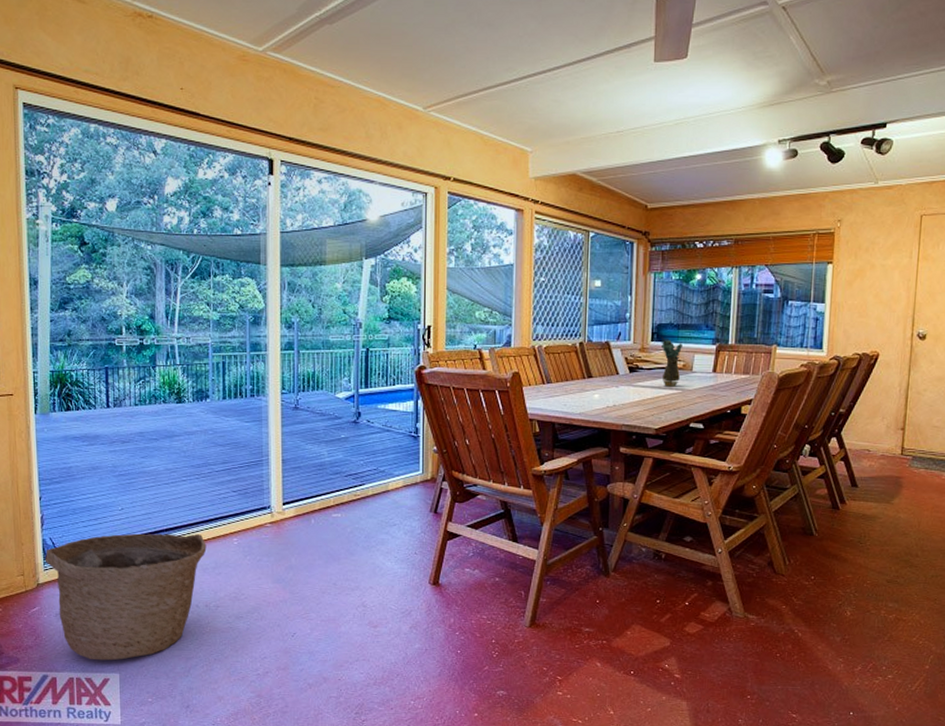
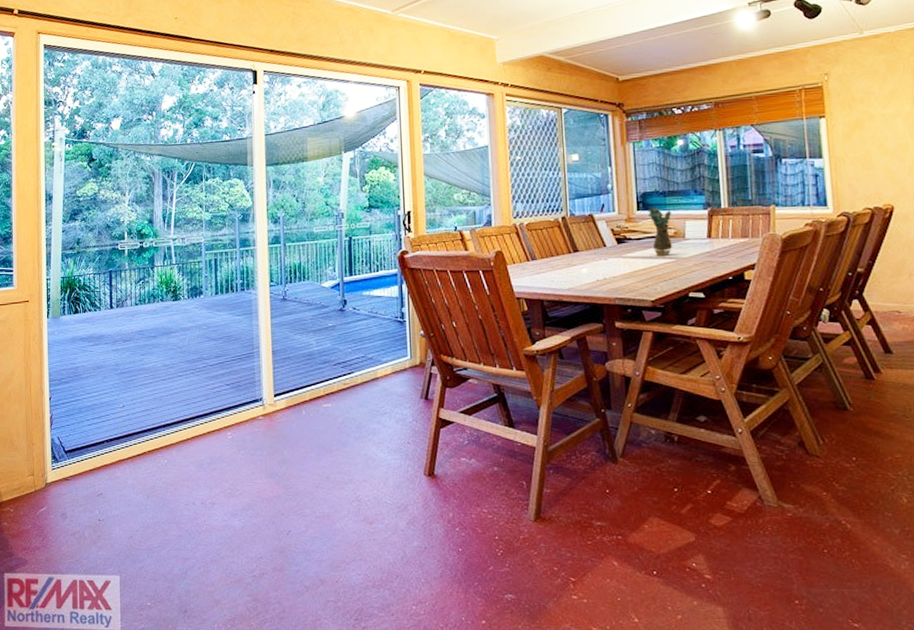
basket: present [44,533,207,661] -> none [53,429,202,562]

